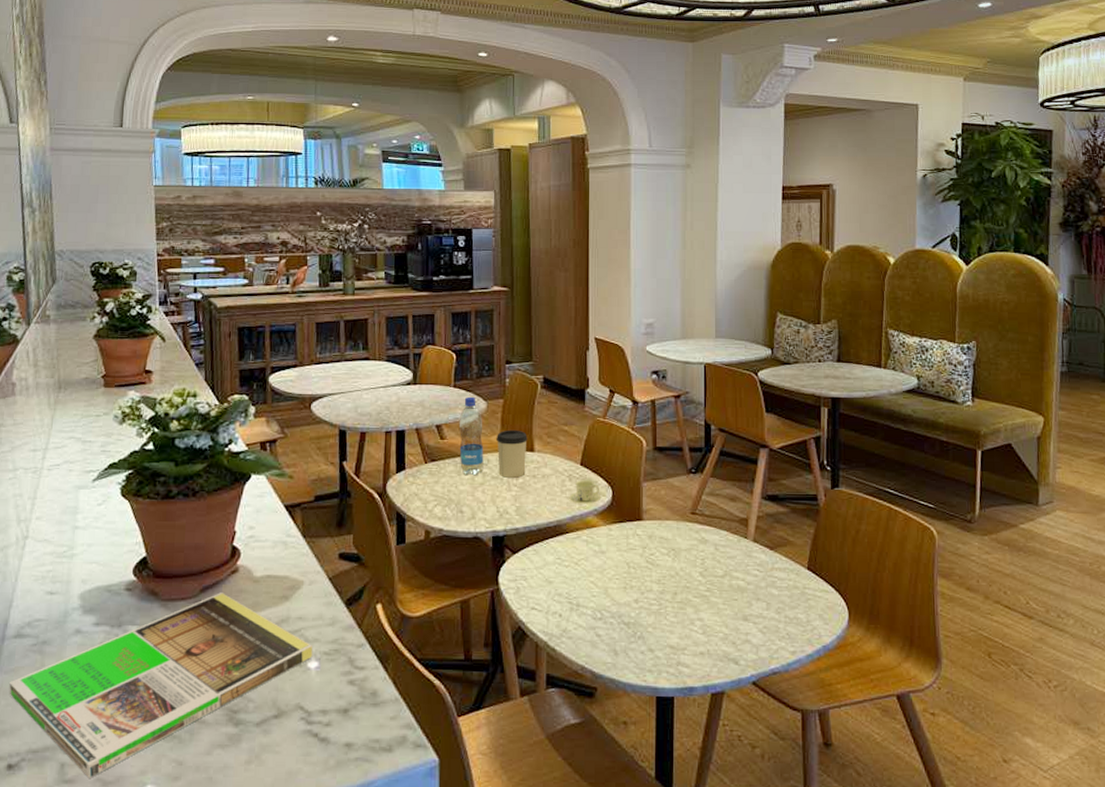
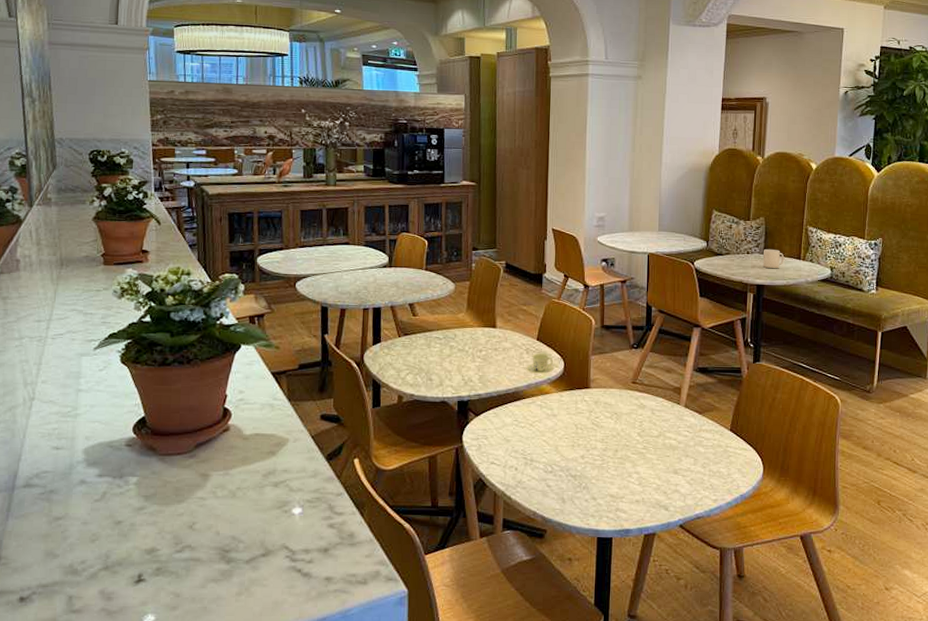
magazine: present [9,592,313,778] -> none [19,448,297,608]
bottle: present [458,396,484,476] -> none [429,279,452,348]
cup: present [497,429,528,479] -> none [463,308,491,351]
mug: none [837,355,862,379] -> present [762,248,784,269]

